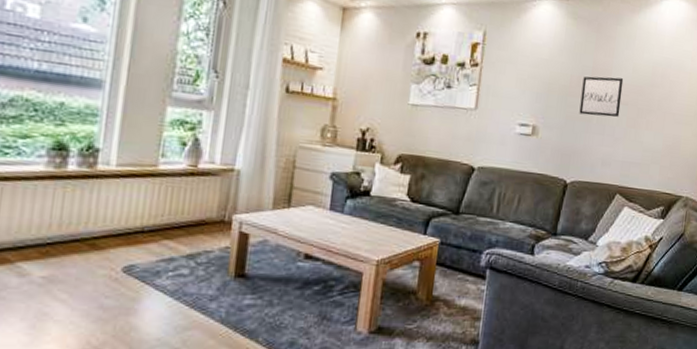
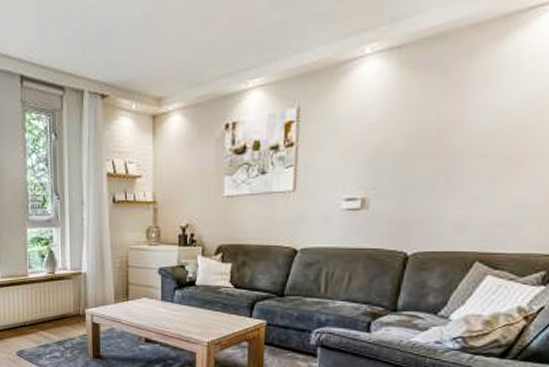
wall art: present [579,76,624,117] -> none [420,126,483,178]

